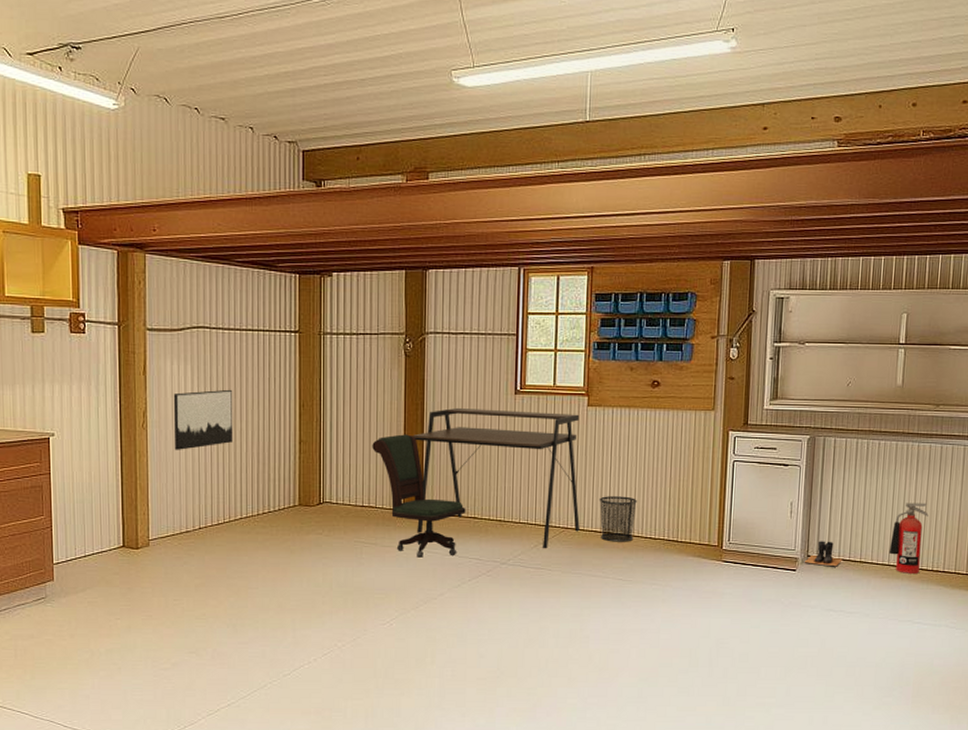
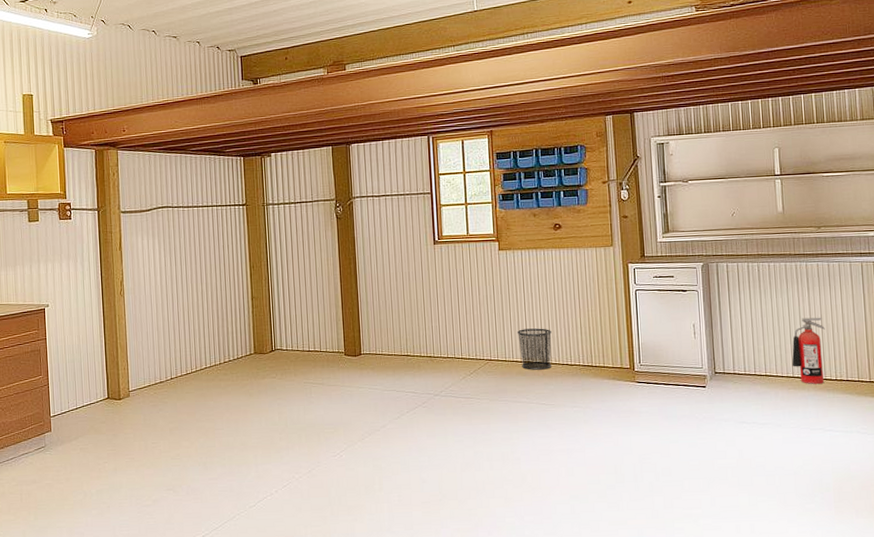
wall art: present [173,389,234,450] -> none [144,257,196,312]
office chair: present [372,434,466,558] -> none [314,285,400,394]
desk: present [413,407,580,549] -> none [349,258,502,380]
boots: present [804,541,843,567] -> none [712,358,749,382]

